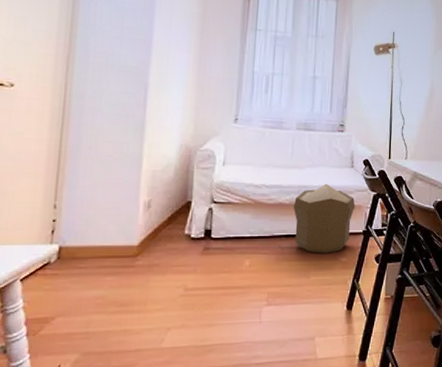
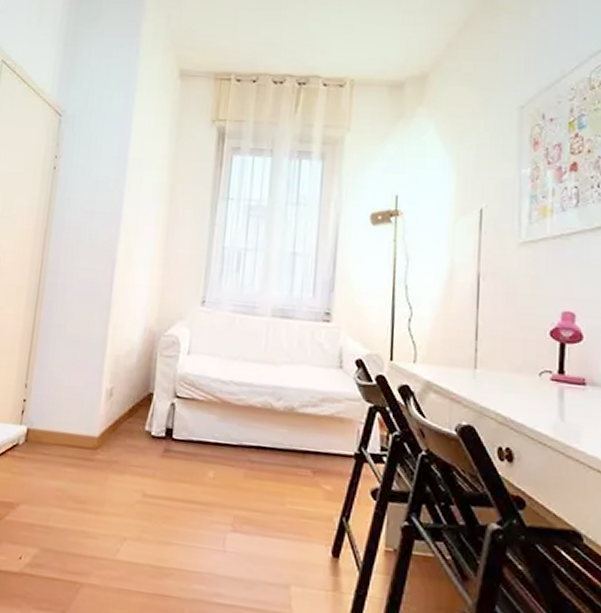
pouf: present [293,183,356,253] -> none [265,386,345,477]

